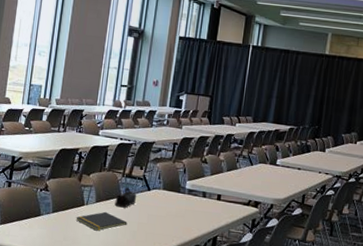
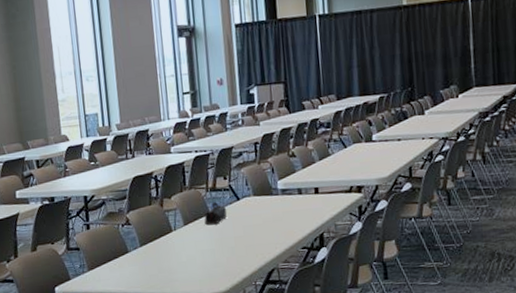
notepad: present [75,211,128,231] -> none [166,233,223,256]

